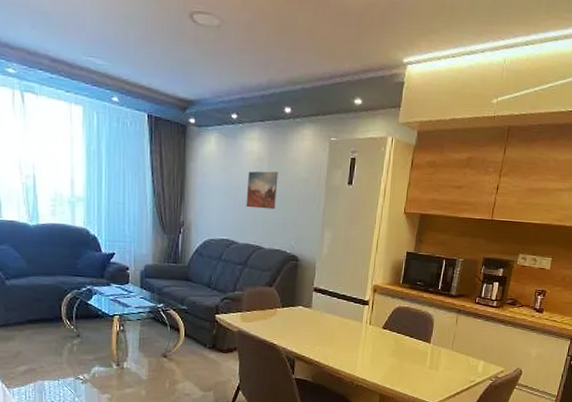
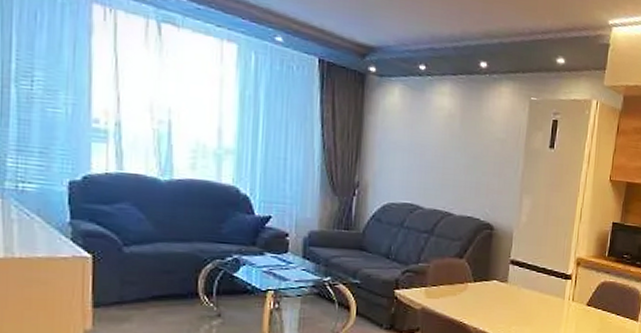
wall art: present [246,171,278,210] -> none [434,128,472,172]

